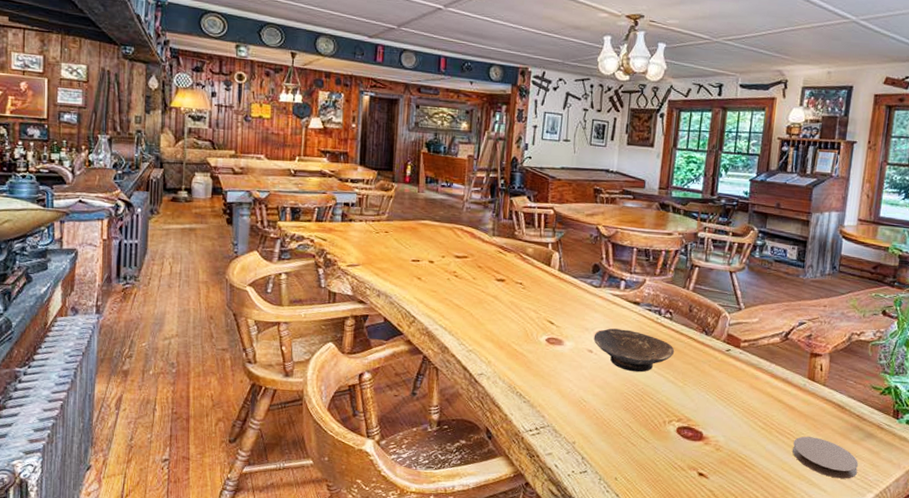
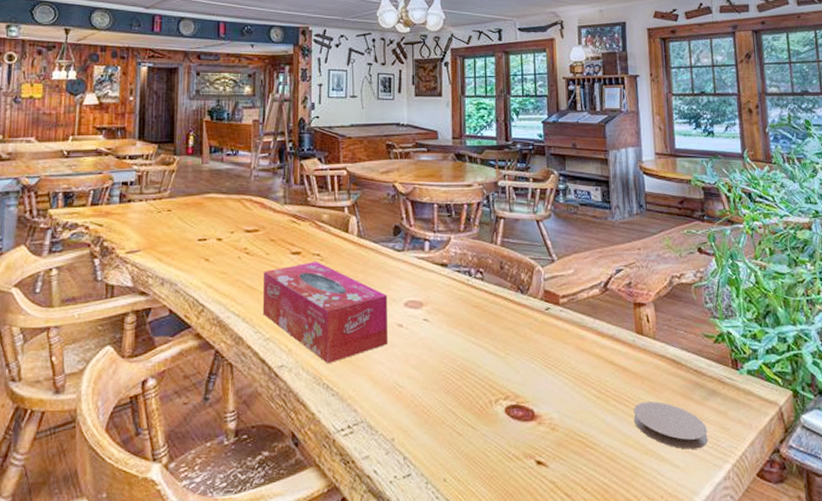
tissue box: none [467,289,582,377] -> present [262,262,388,364]
bowl: present [593,328,675,373] -> none [402,296,491,345]

